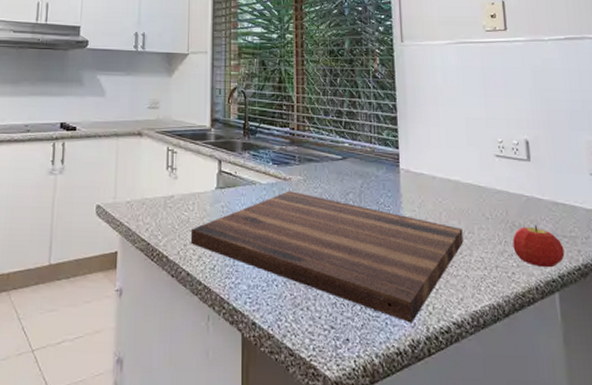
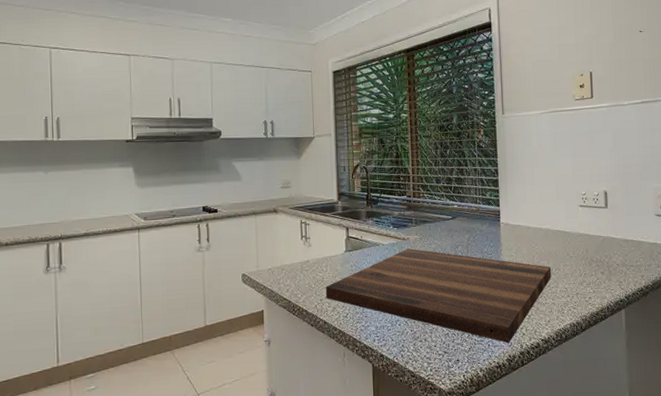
fruit: present [512,225,565,268] -> none [590,259,631,292]

